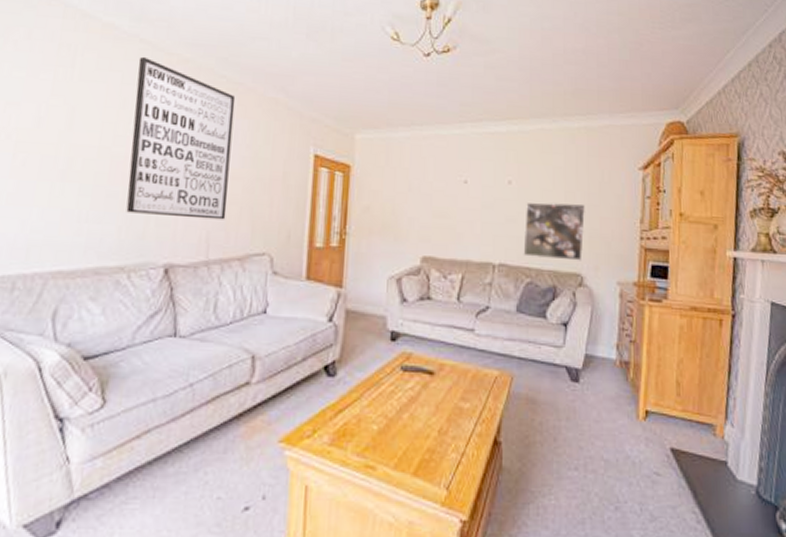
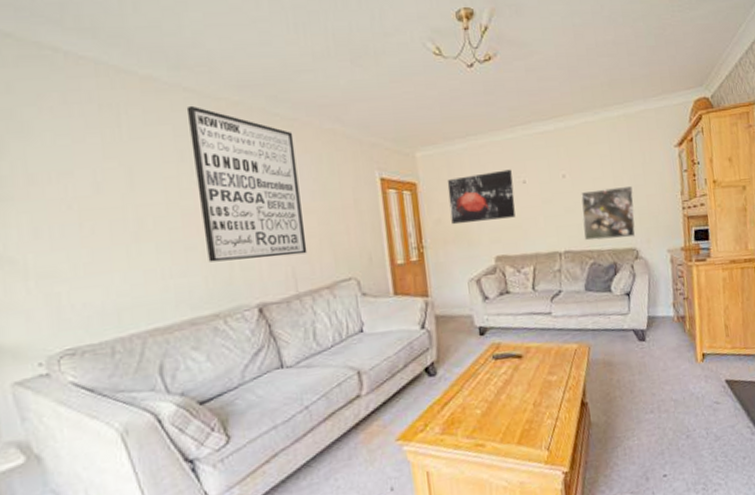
wall art: none [380,165,453,218] -> present [447,169,516,225]

